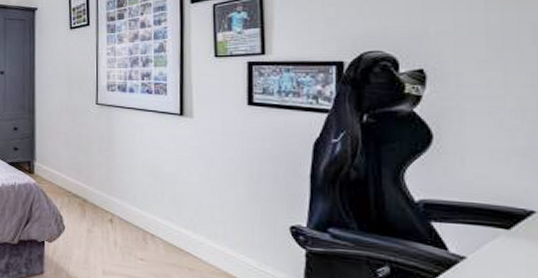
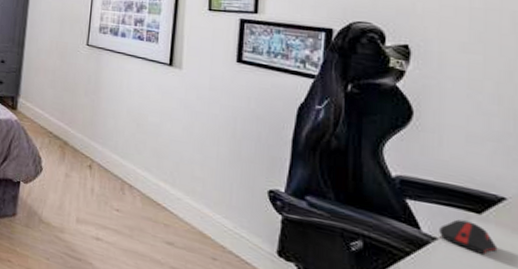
computer mouse: none [468,237,530,269] -> present [439,219,498,255]

